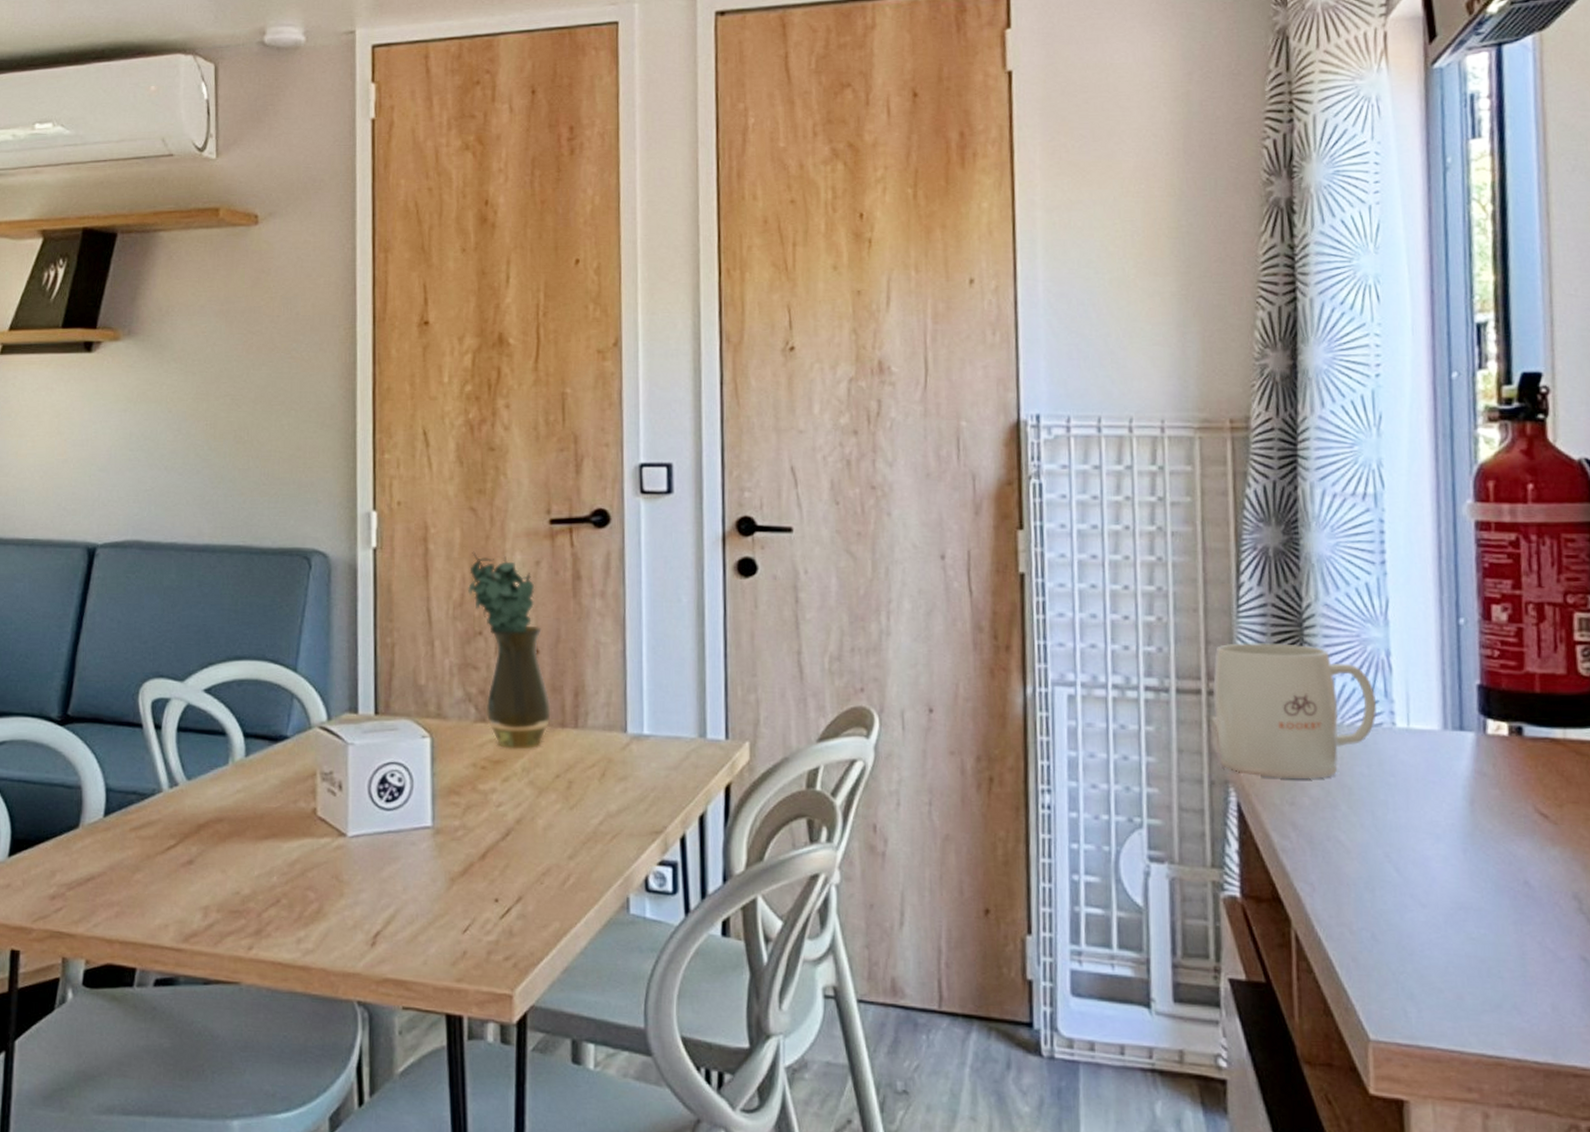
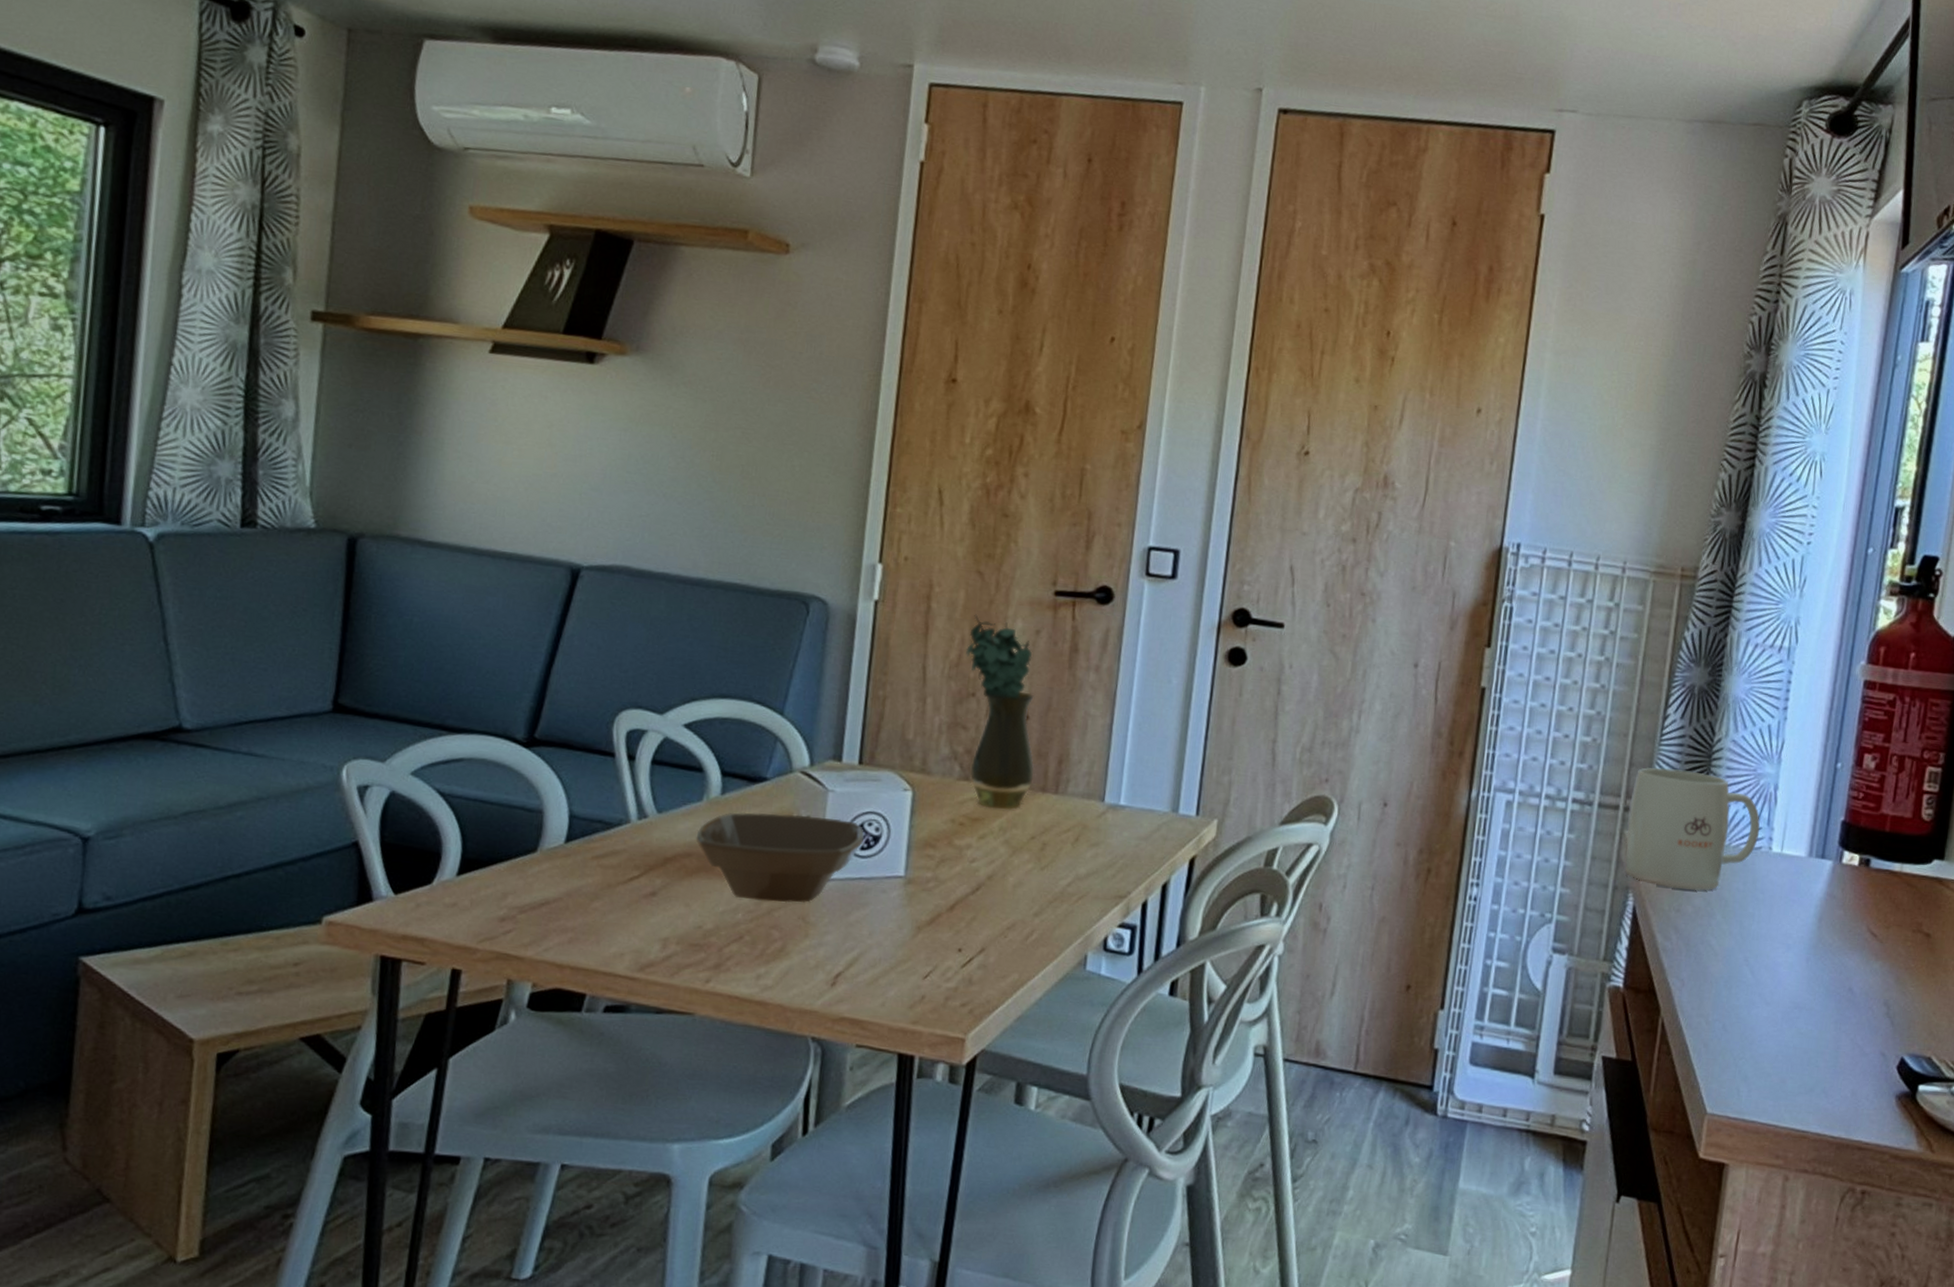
bowl: none [225,771,387,863] -> present [695,812,864,903]

